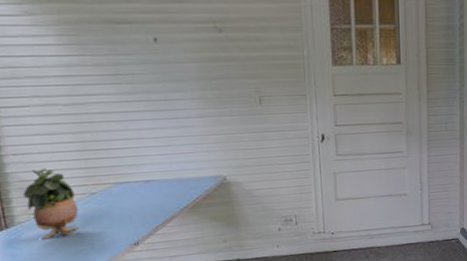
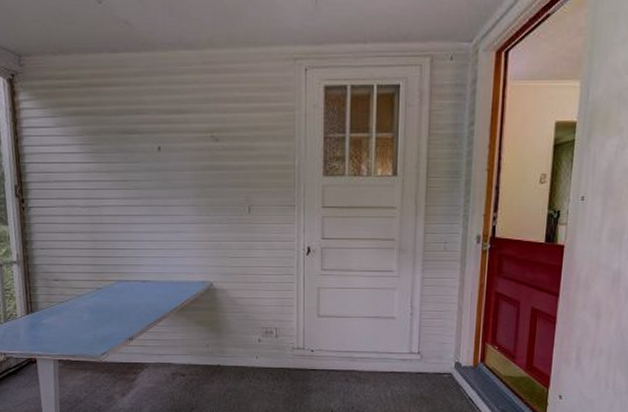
potted plant: present [23,168,79,240] -> none [46,263,87,326]

